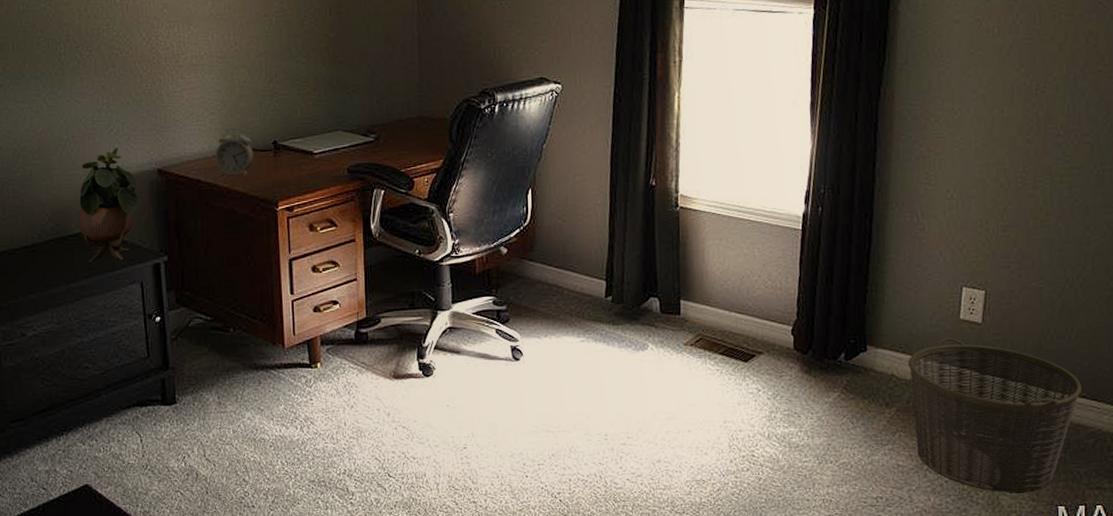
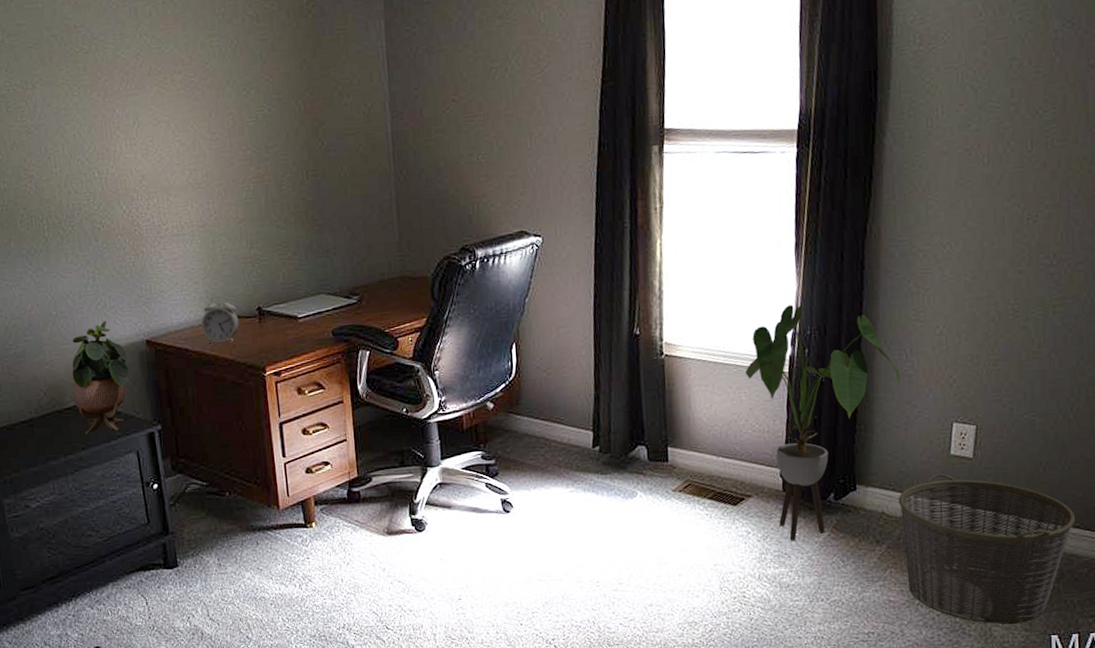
house plant: none [759,163,912,401] -> present [746,305,901,542]

